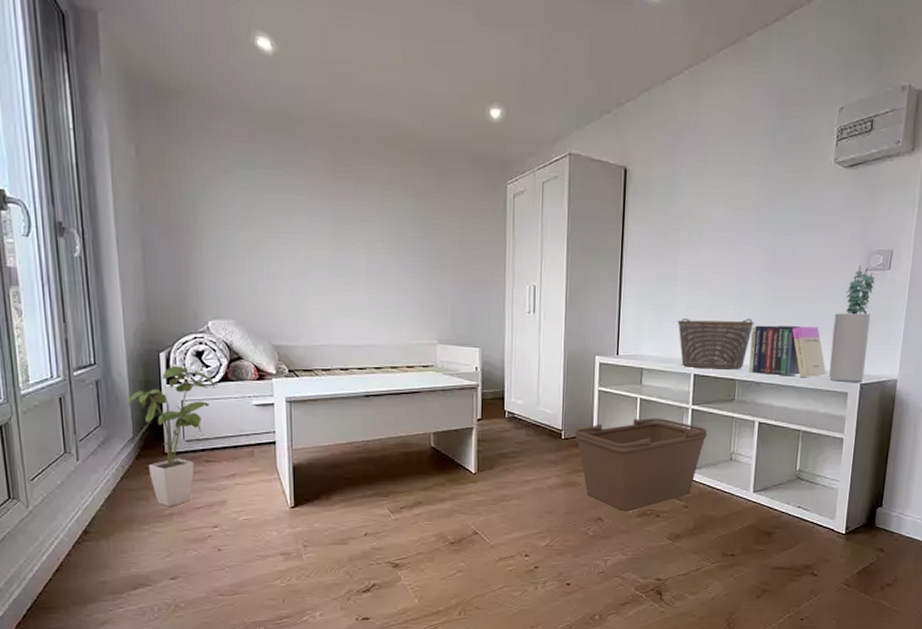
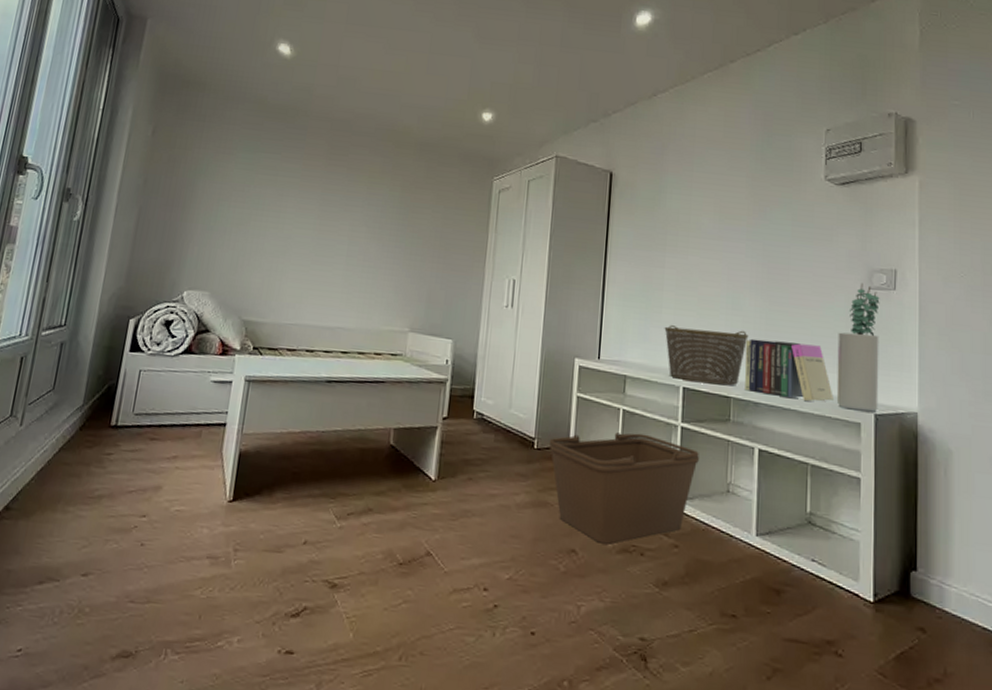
house plant: present [127,366,216,508] -> none [85,334,177,488]

